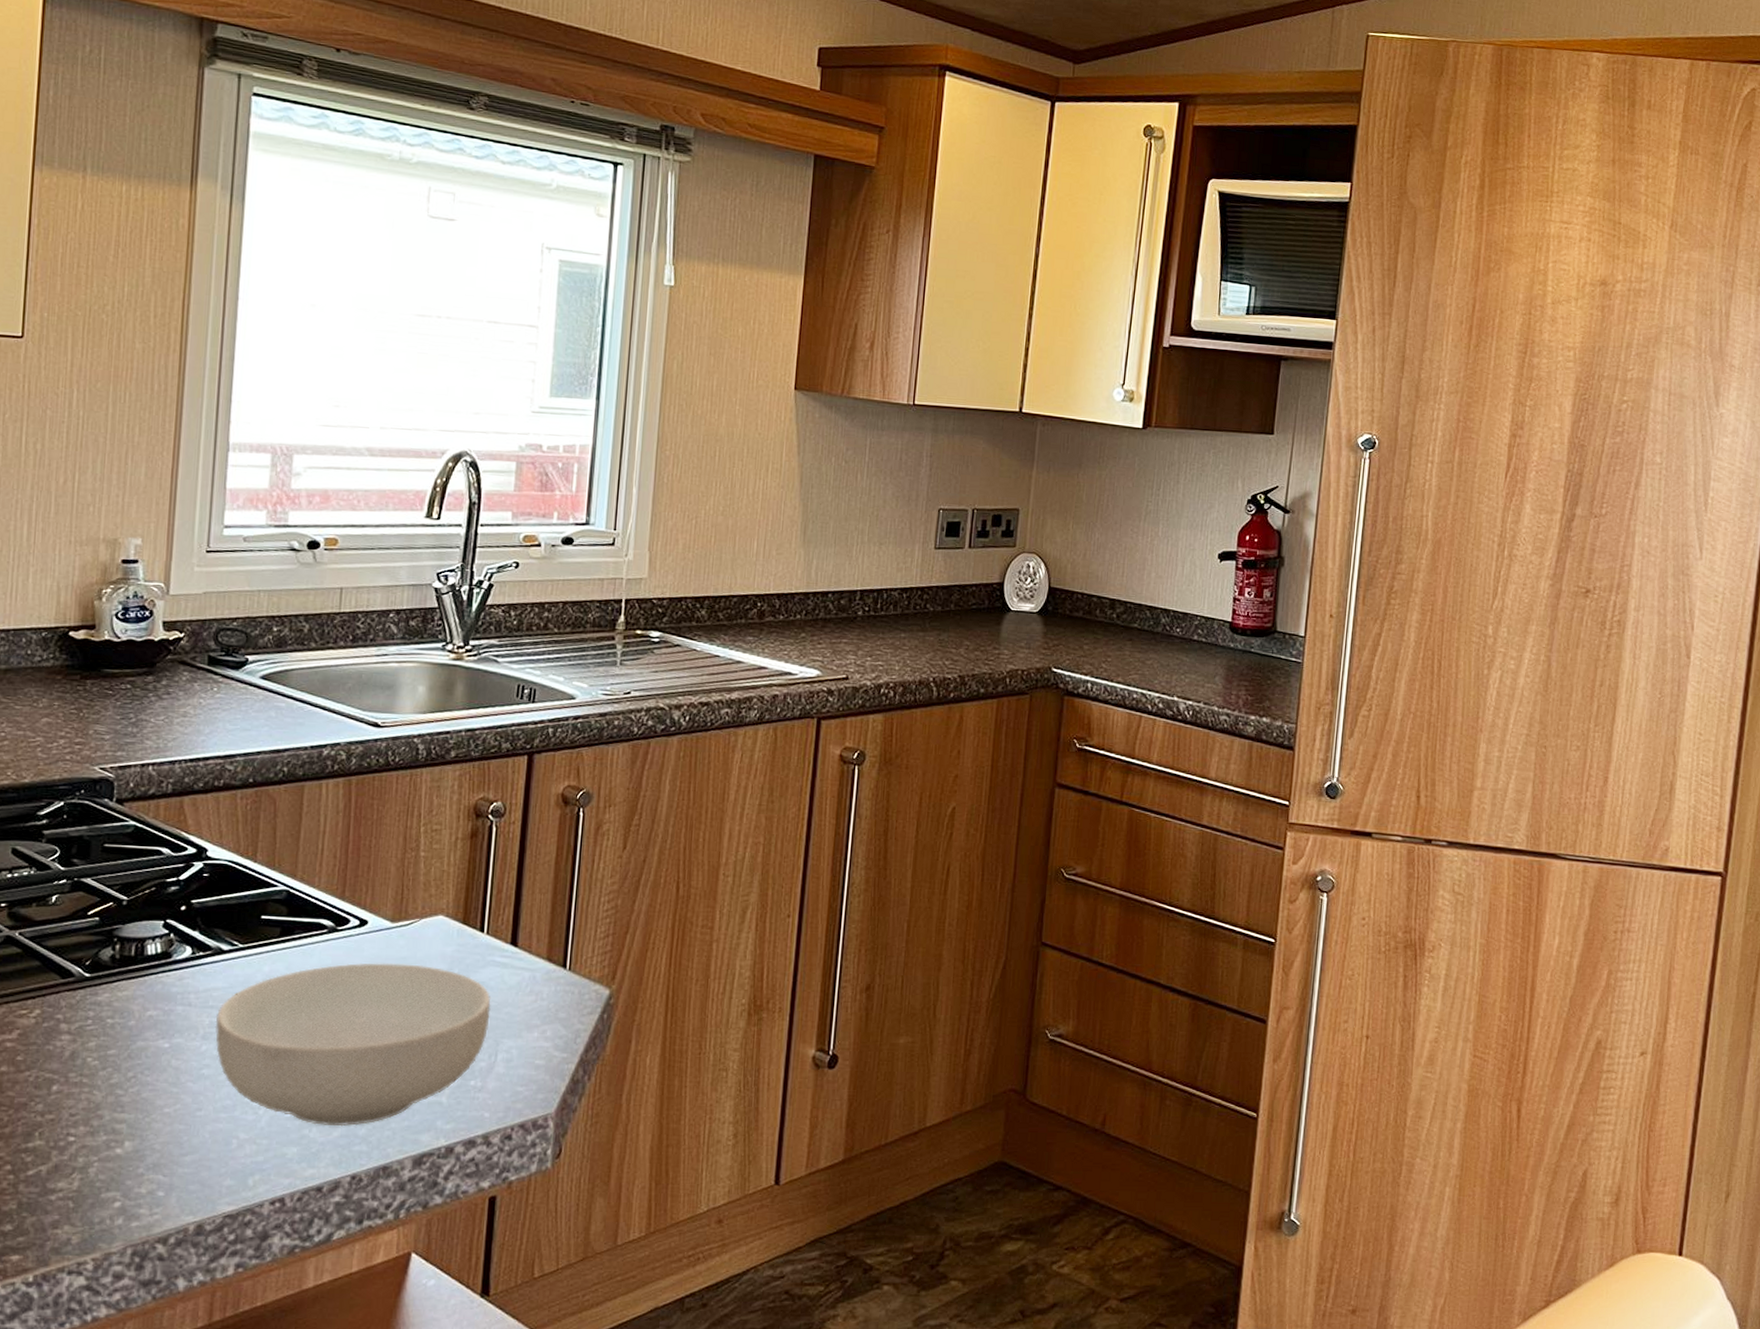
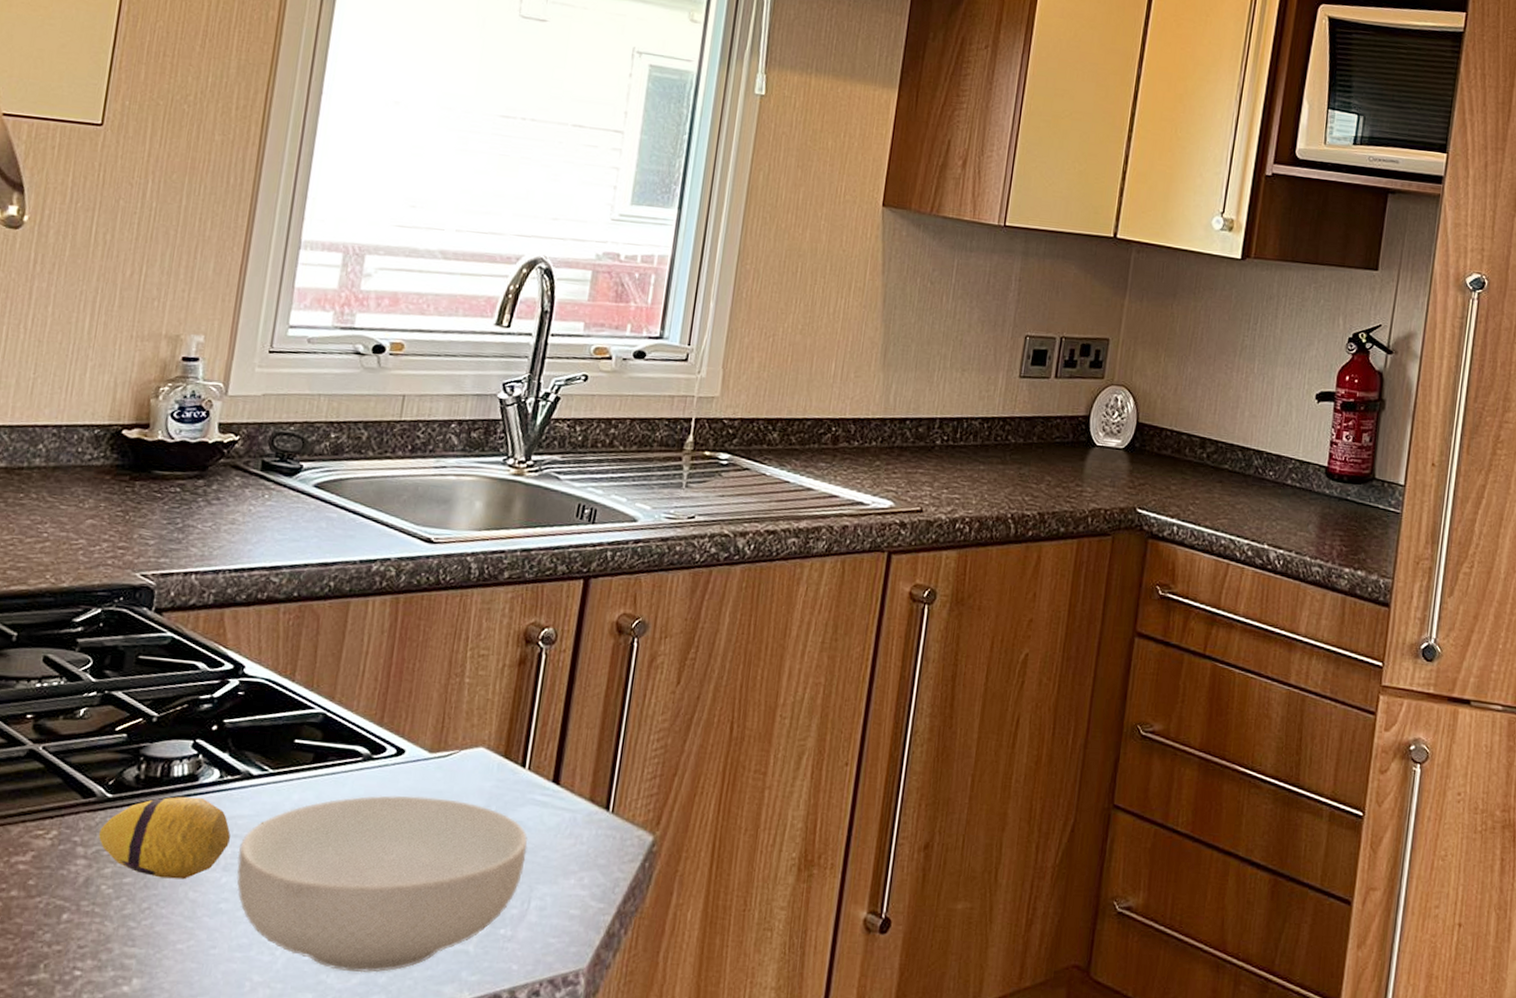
decorative egg: none [80,973,207,1049] -> present [98,797,231,880]

